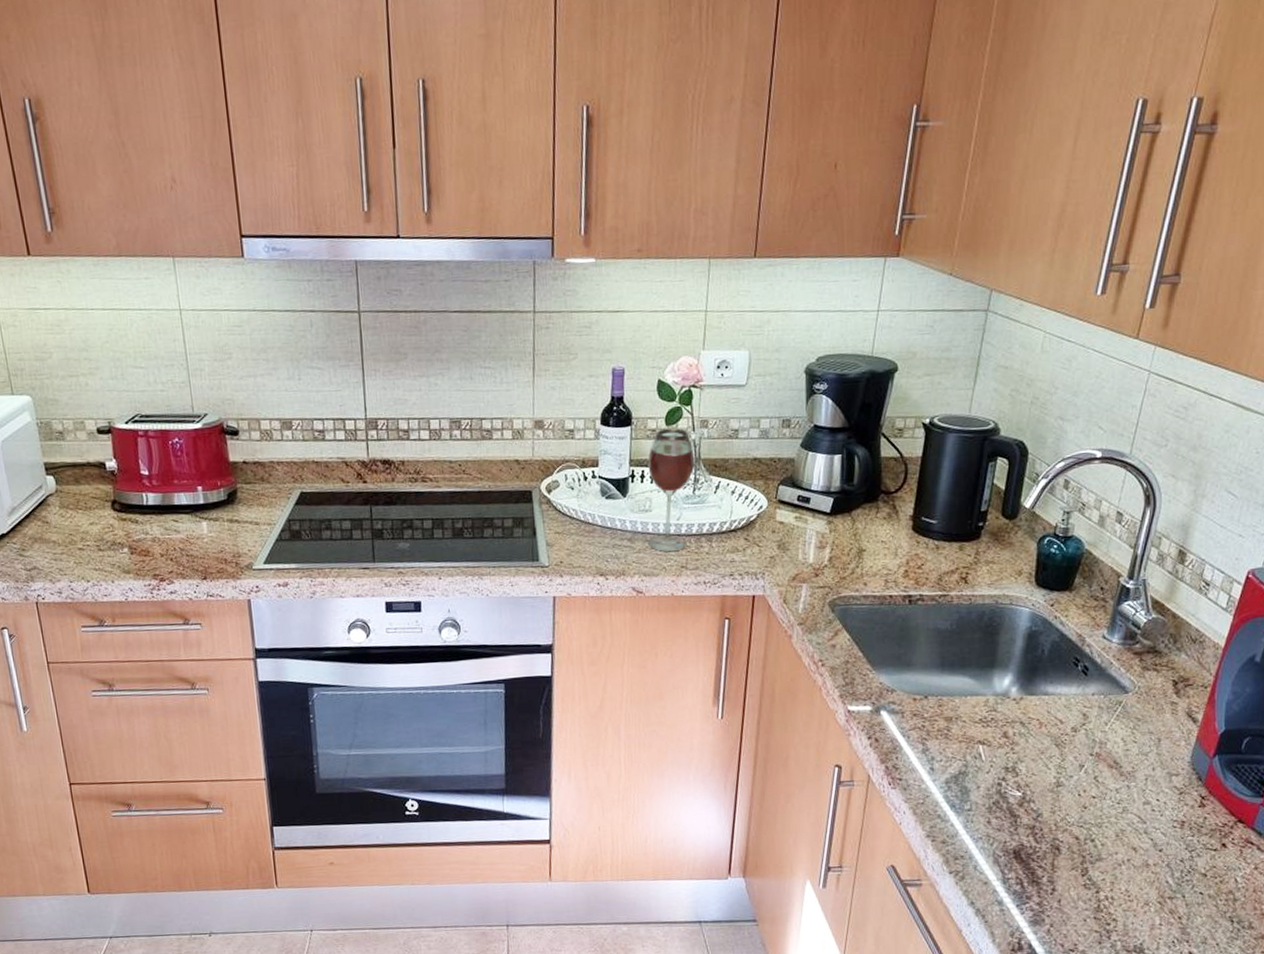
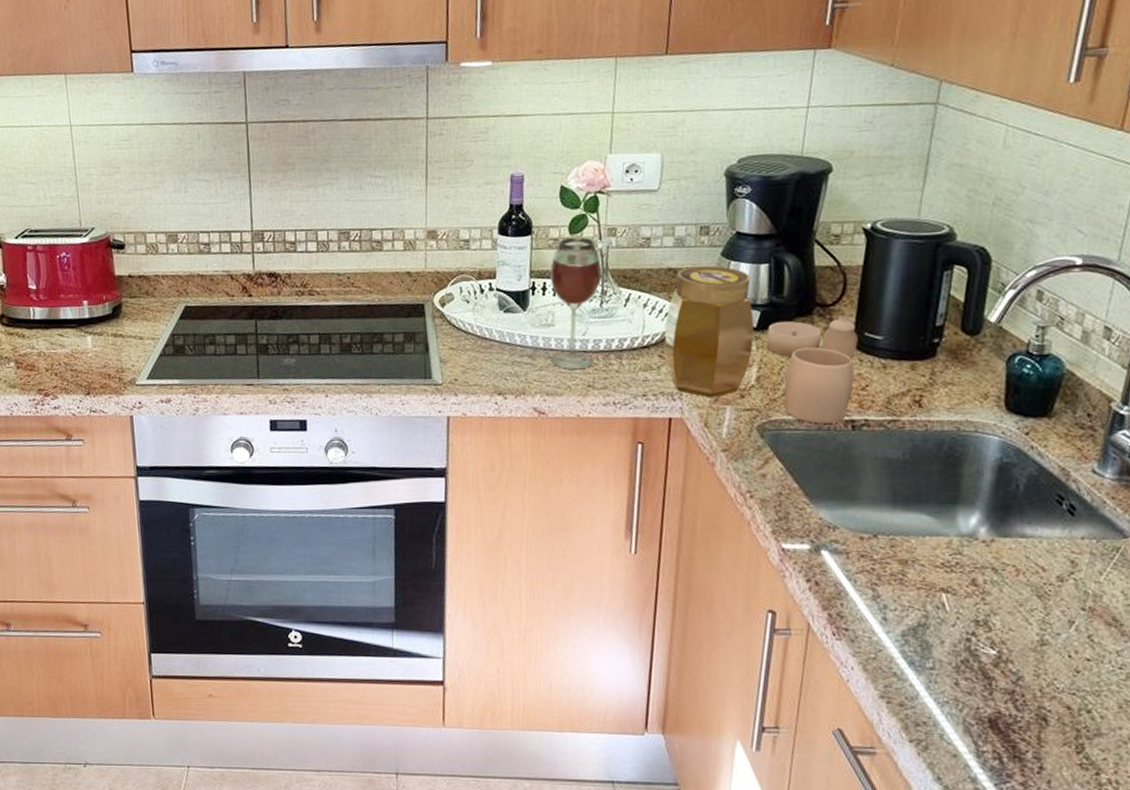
jar: none [750,455,828,577] -> present [664,265,754,398]
sugar bowl: none [838,501,916,541] -> present [766,315,858,360]
mug: none [852,530,912,599] -> present [784,347,854,424]

